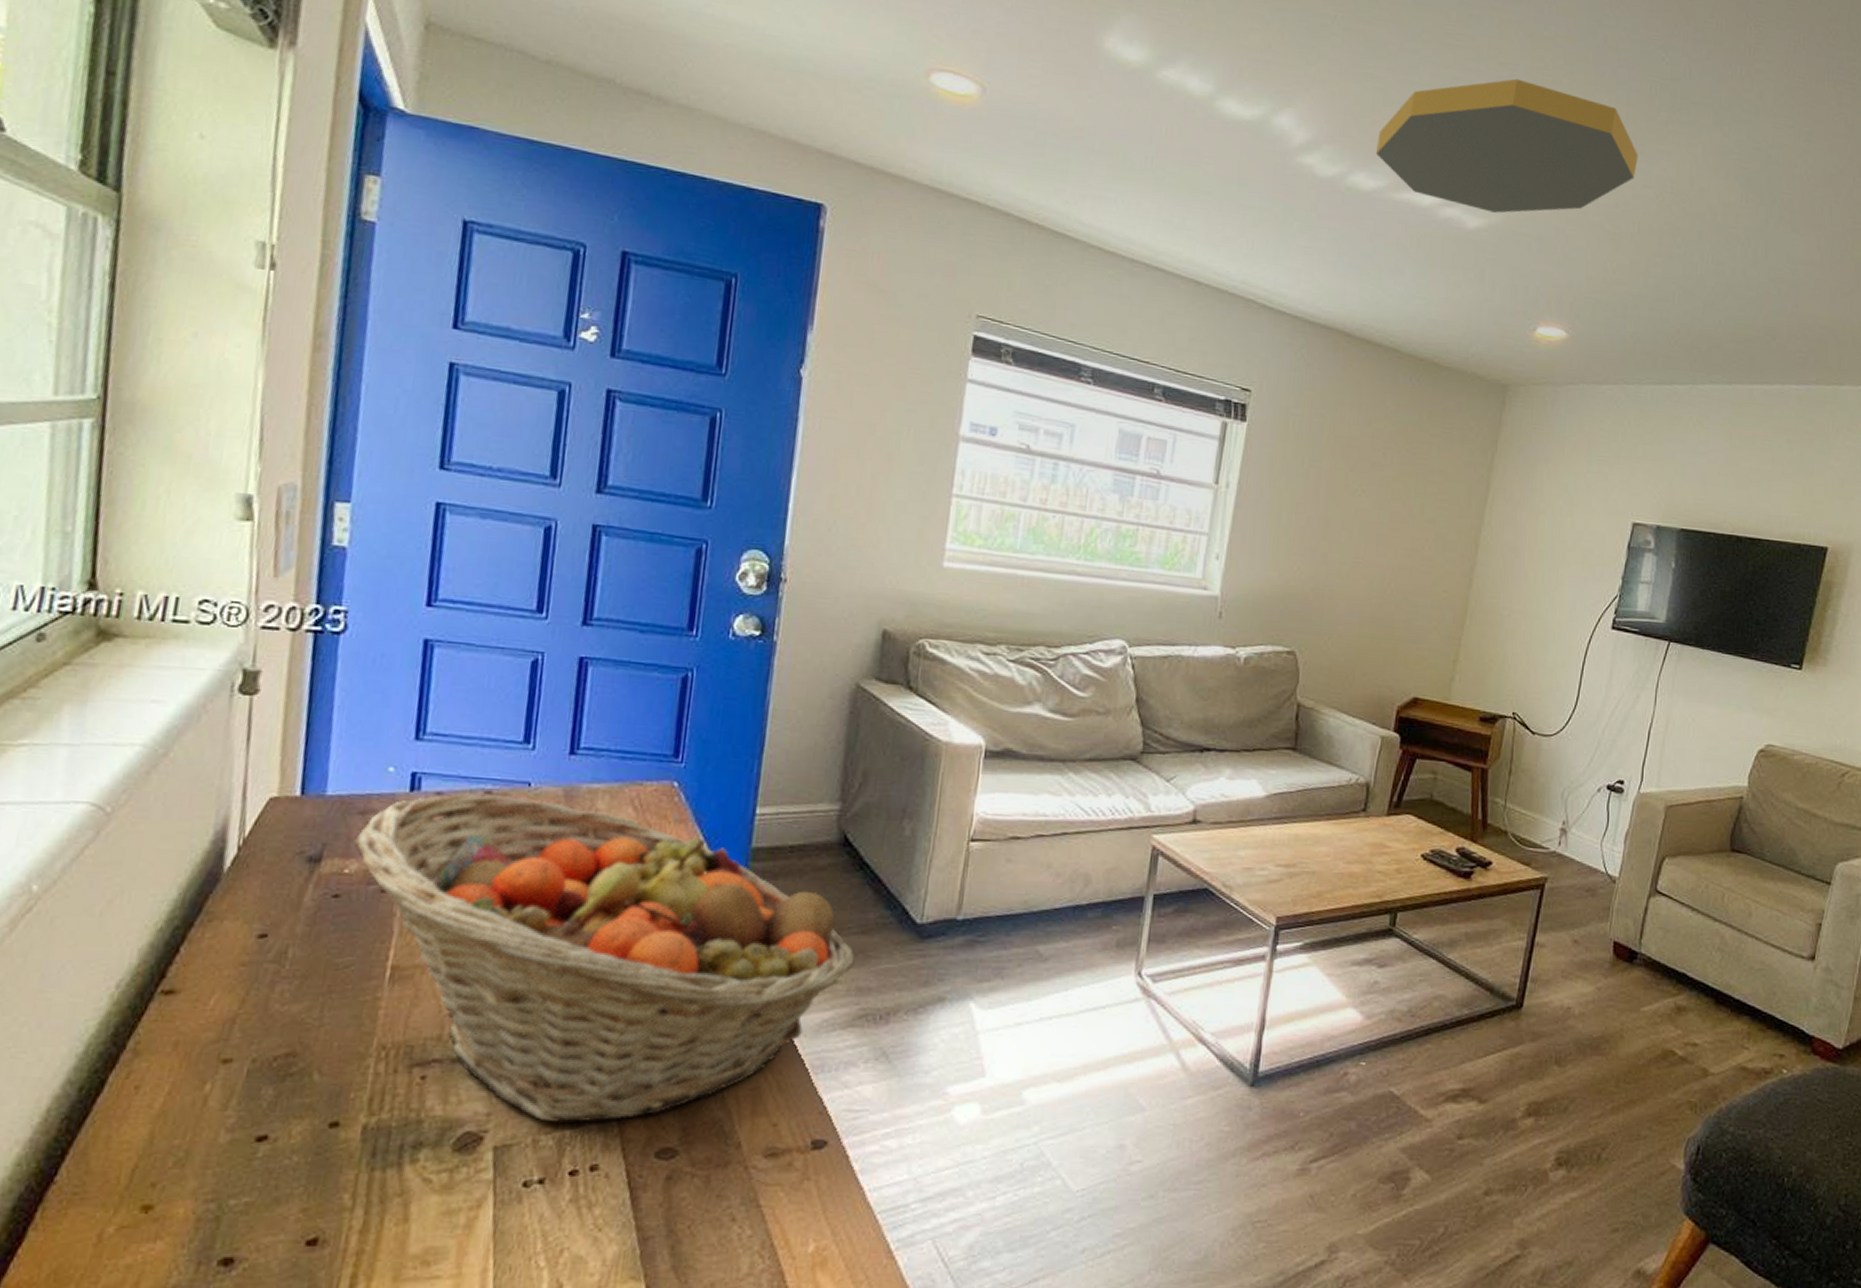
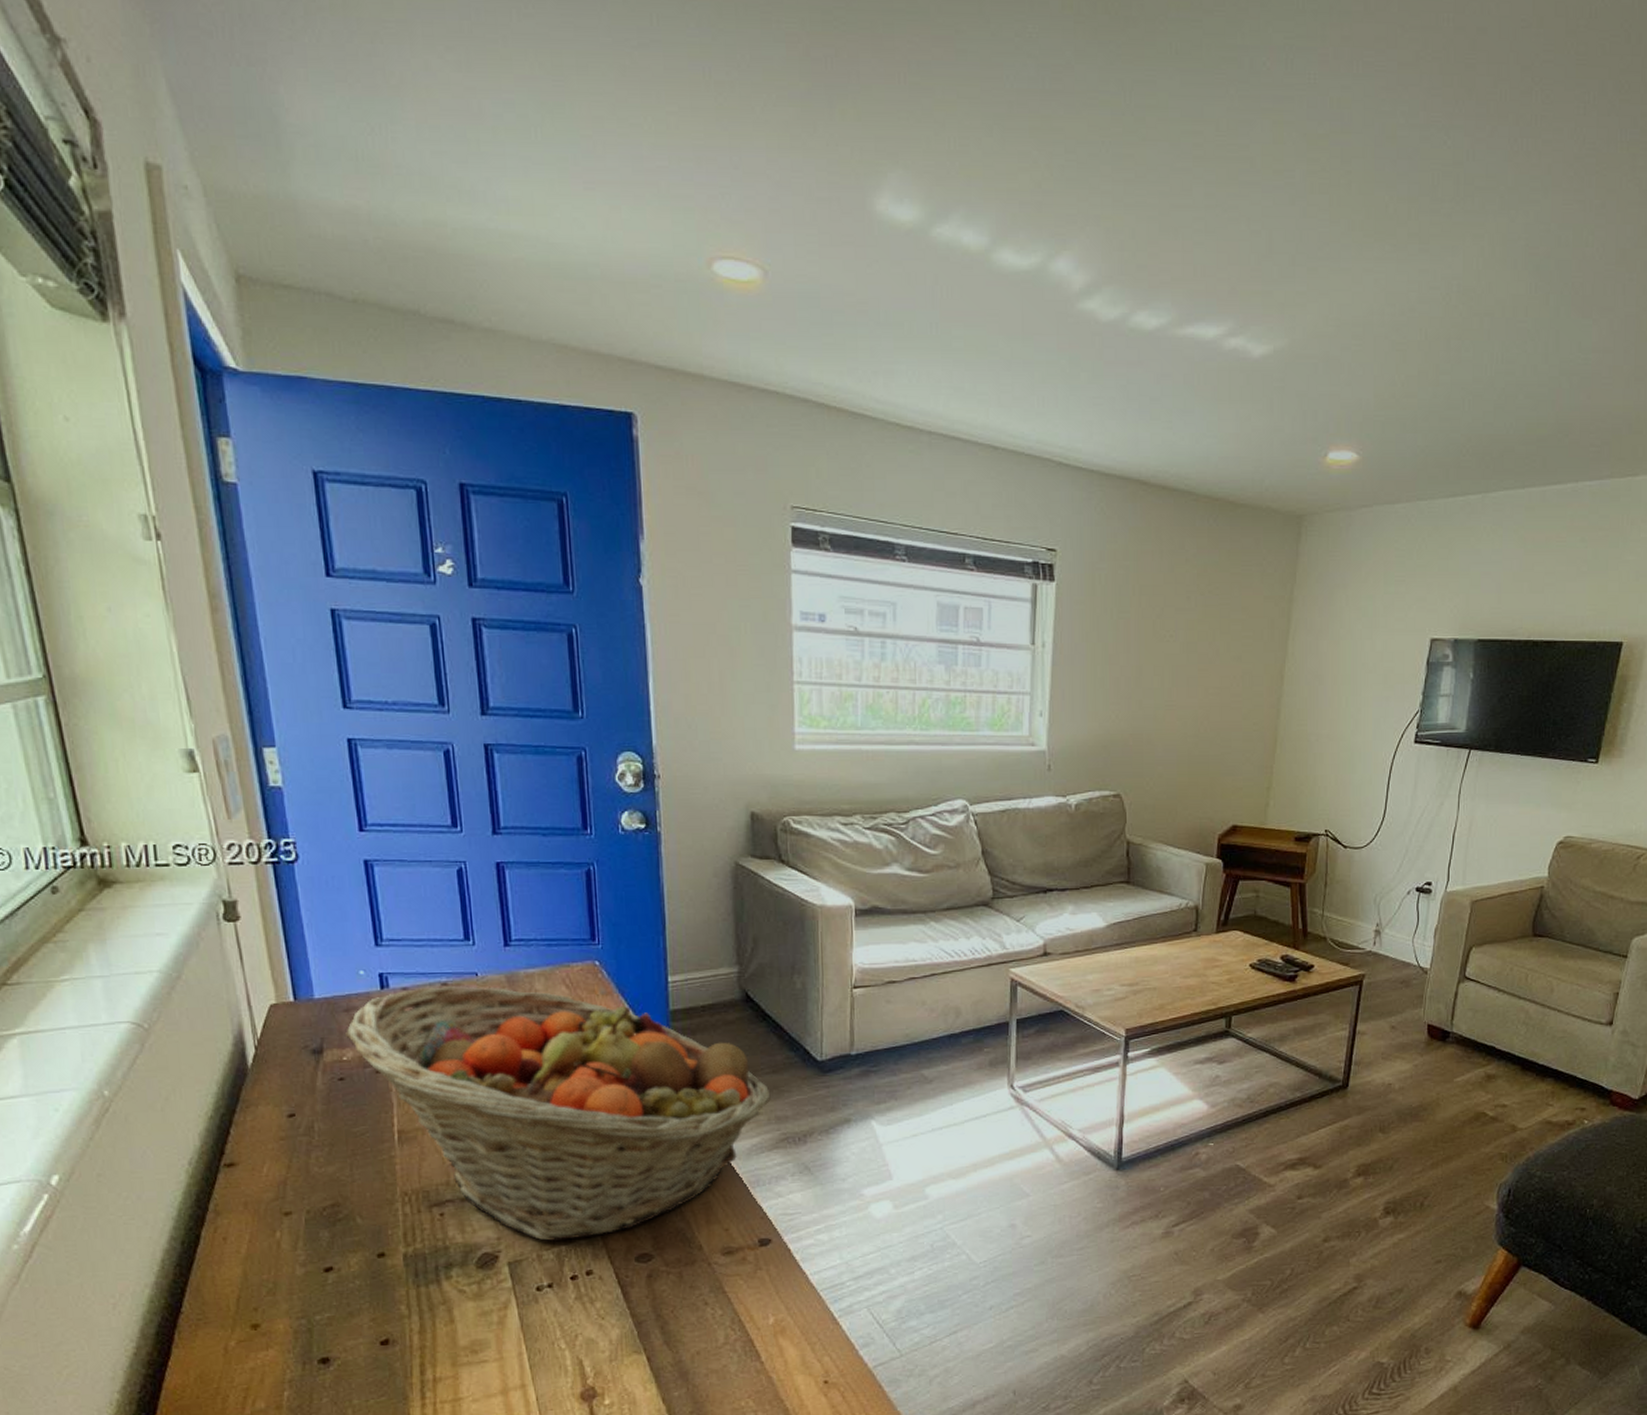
ceiling light: present [1375,78,1639,213] -> none [1155,186,1423,337]

